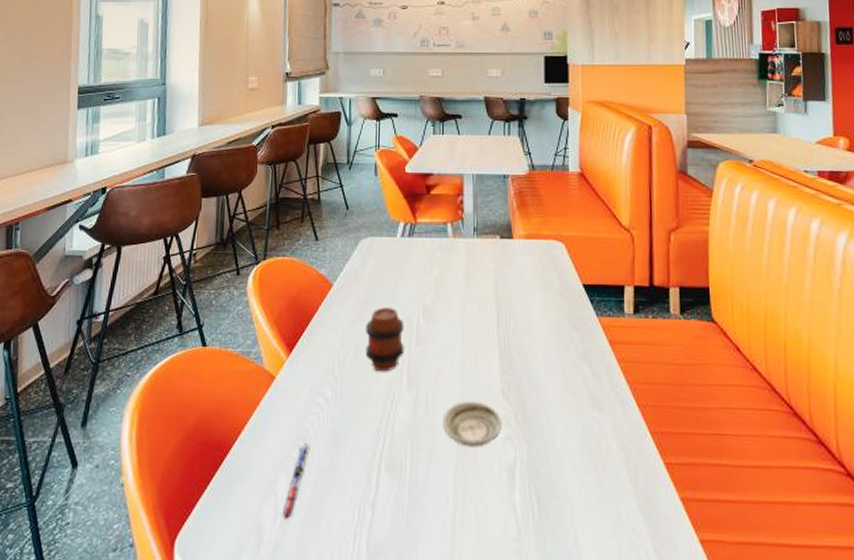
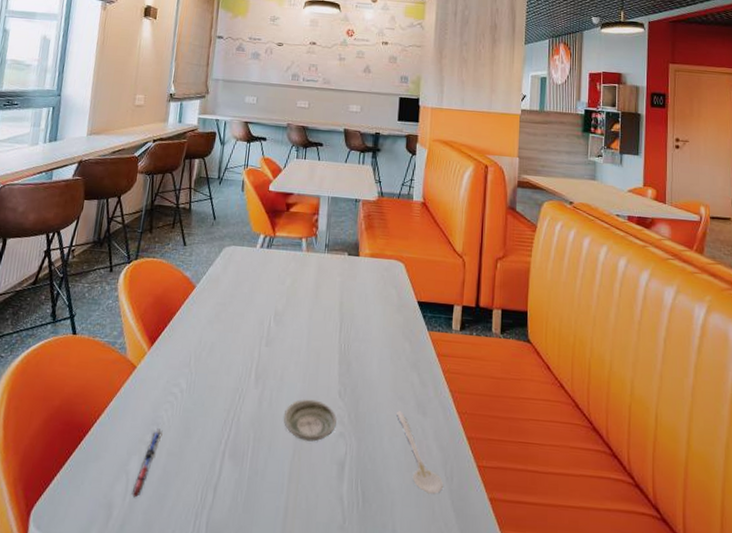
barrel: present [365,307,405,372] -> none [219,310,257,369]
stirrer: none [568,408,627,497] -> present [395,411,443,494]

